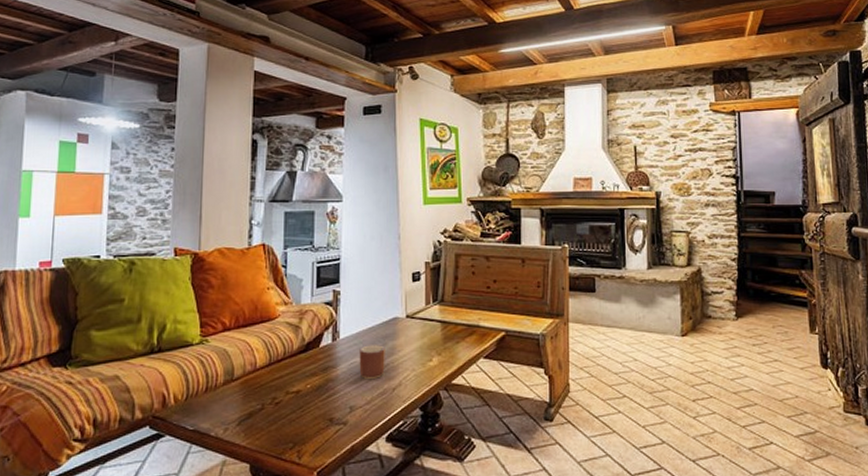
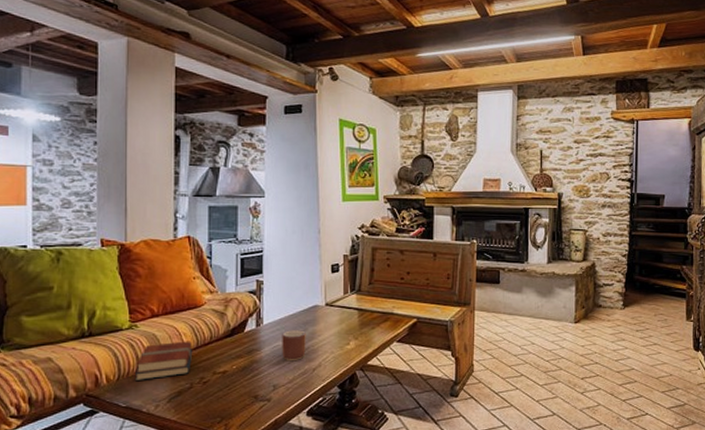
books: none [203,357,265,402] -> present [134,341,193,382]

